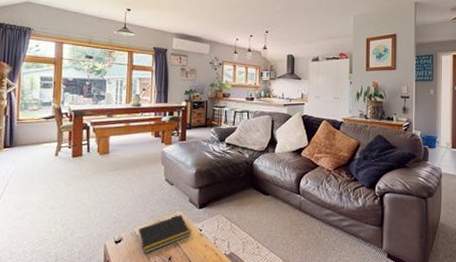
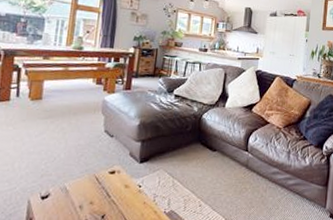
notepad: present [137,215,191,253] -> none [68,169,129,210]

